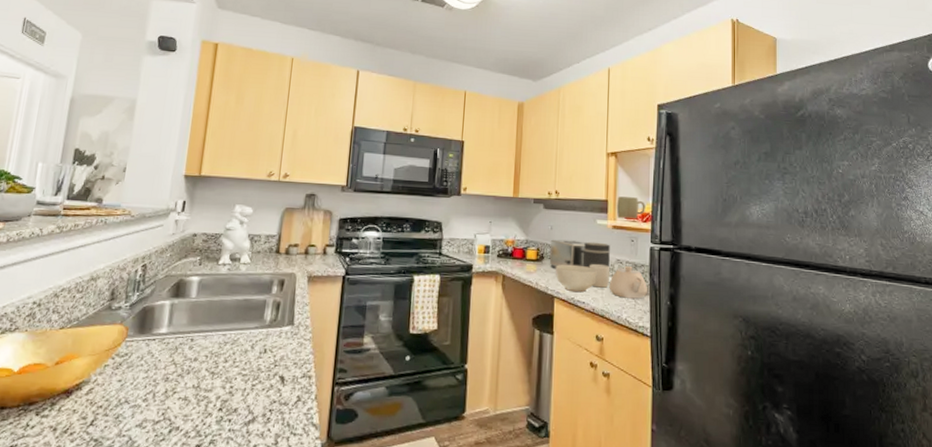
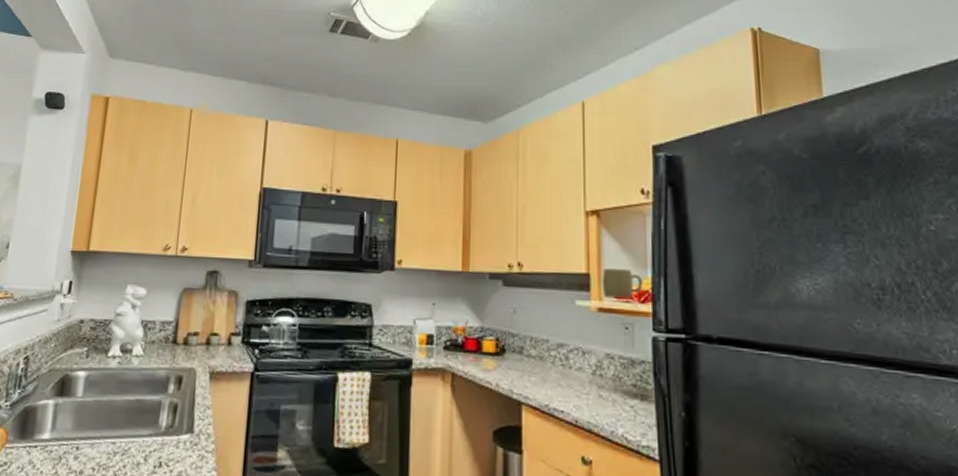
toaster: present [549,239,586,270] -> none [513,326,562,367]
bowl: present [555,264,597,293] -> none [521,359,579,398]
cylinder: present [583,242,610,268] -> none [560,329,596,365]
mug: present [590,264,611,288] -> none [568,359,598,392]
teapot: present [609,265,648,299] -> none [596,361,653,408]

